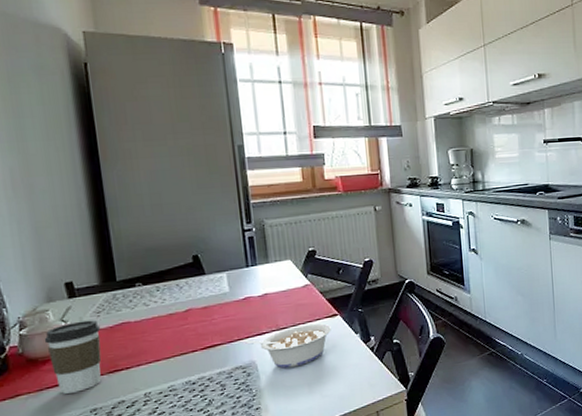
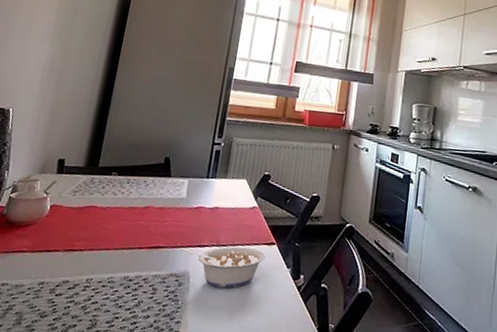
coffee cup: present [44,320,102,394] -> none [21,196,73,263]

